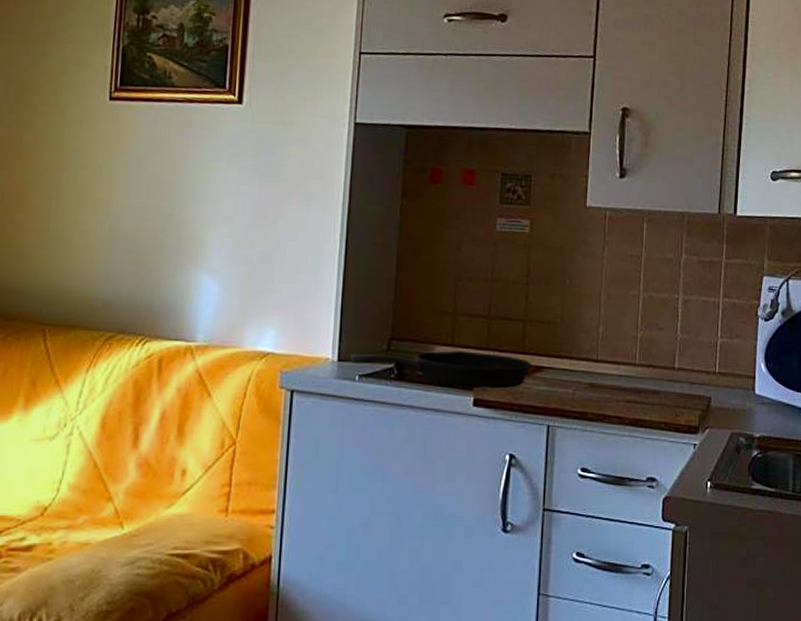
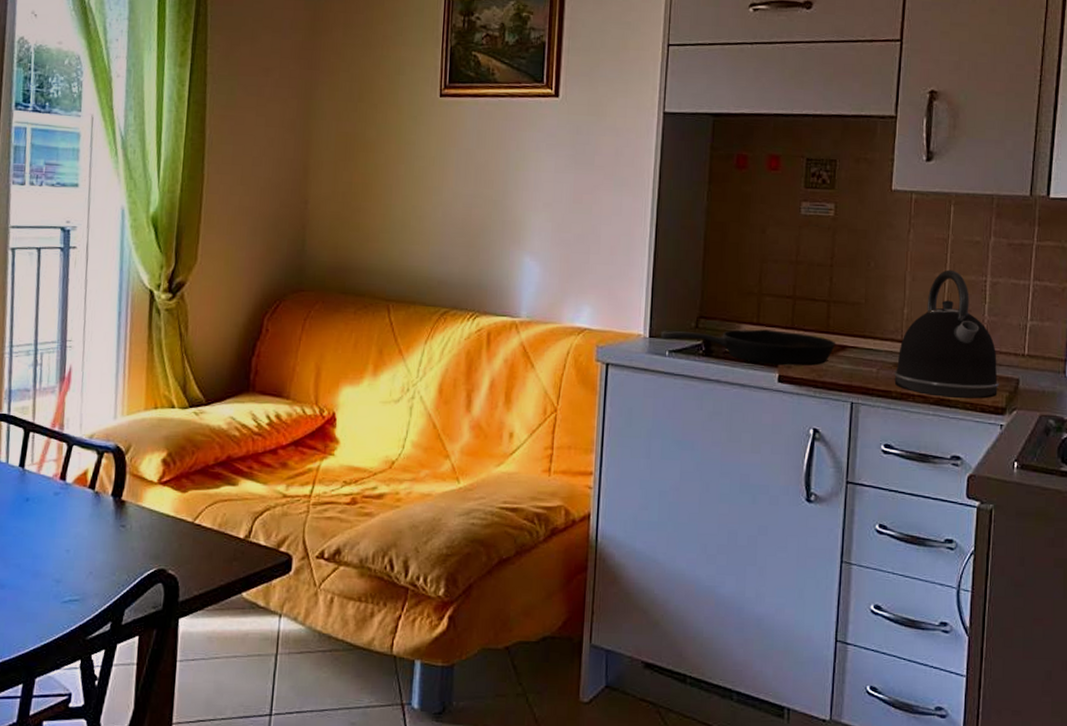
kettle: none [589,287,692,419] -> present [893,269,999,399]

